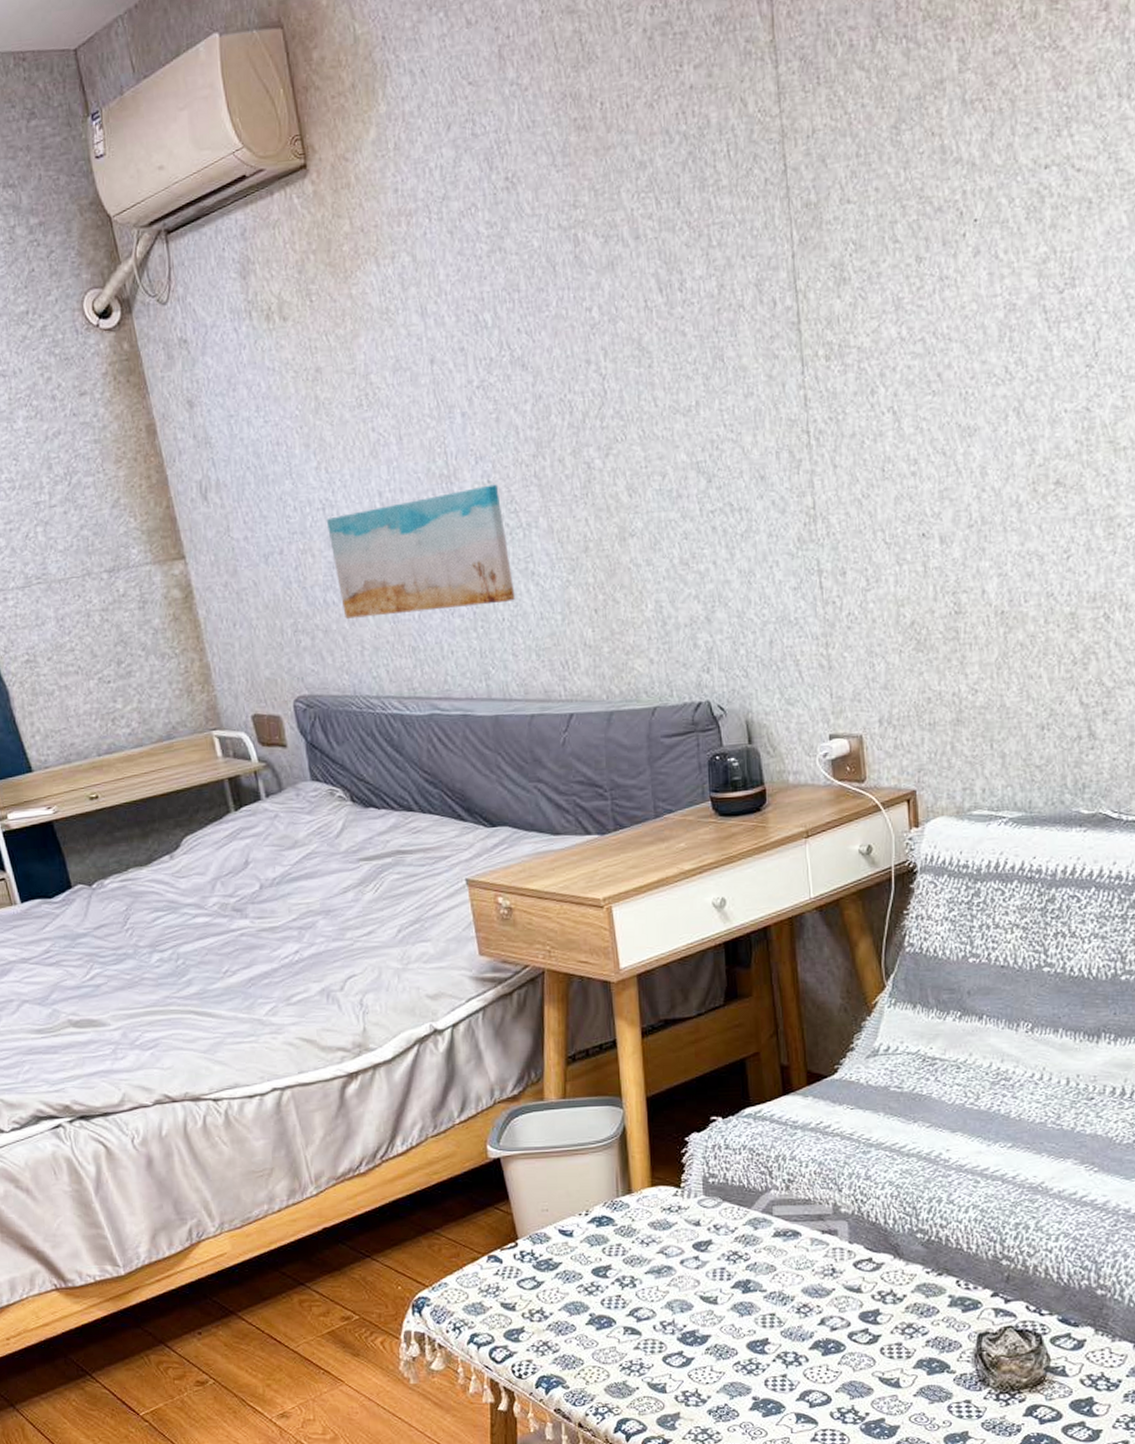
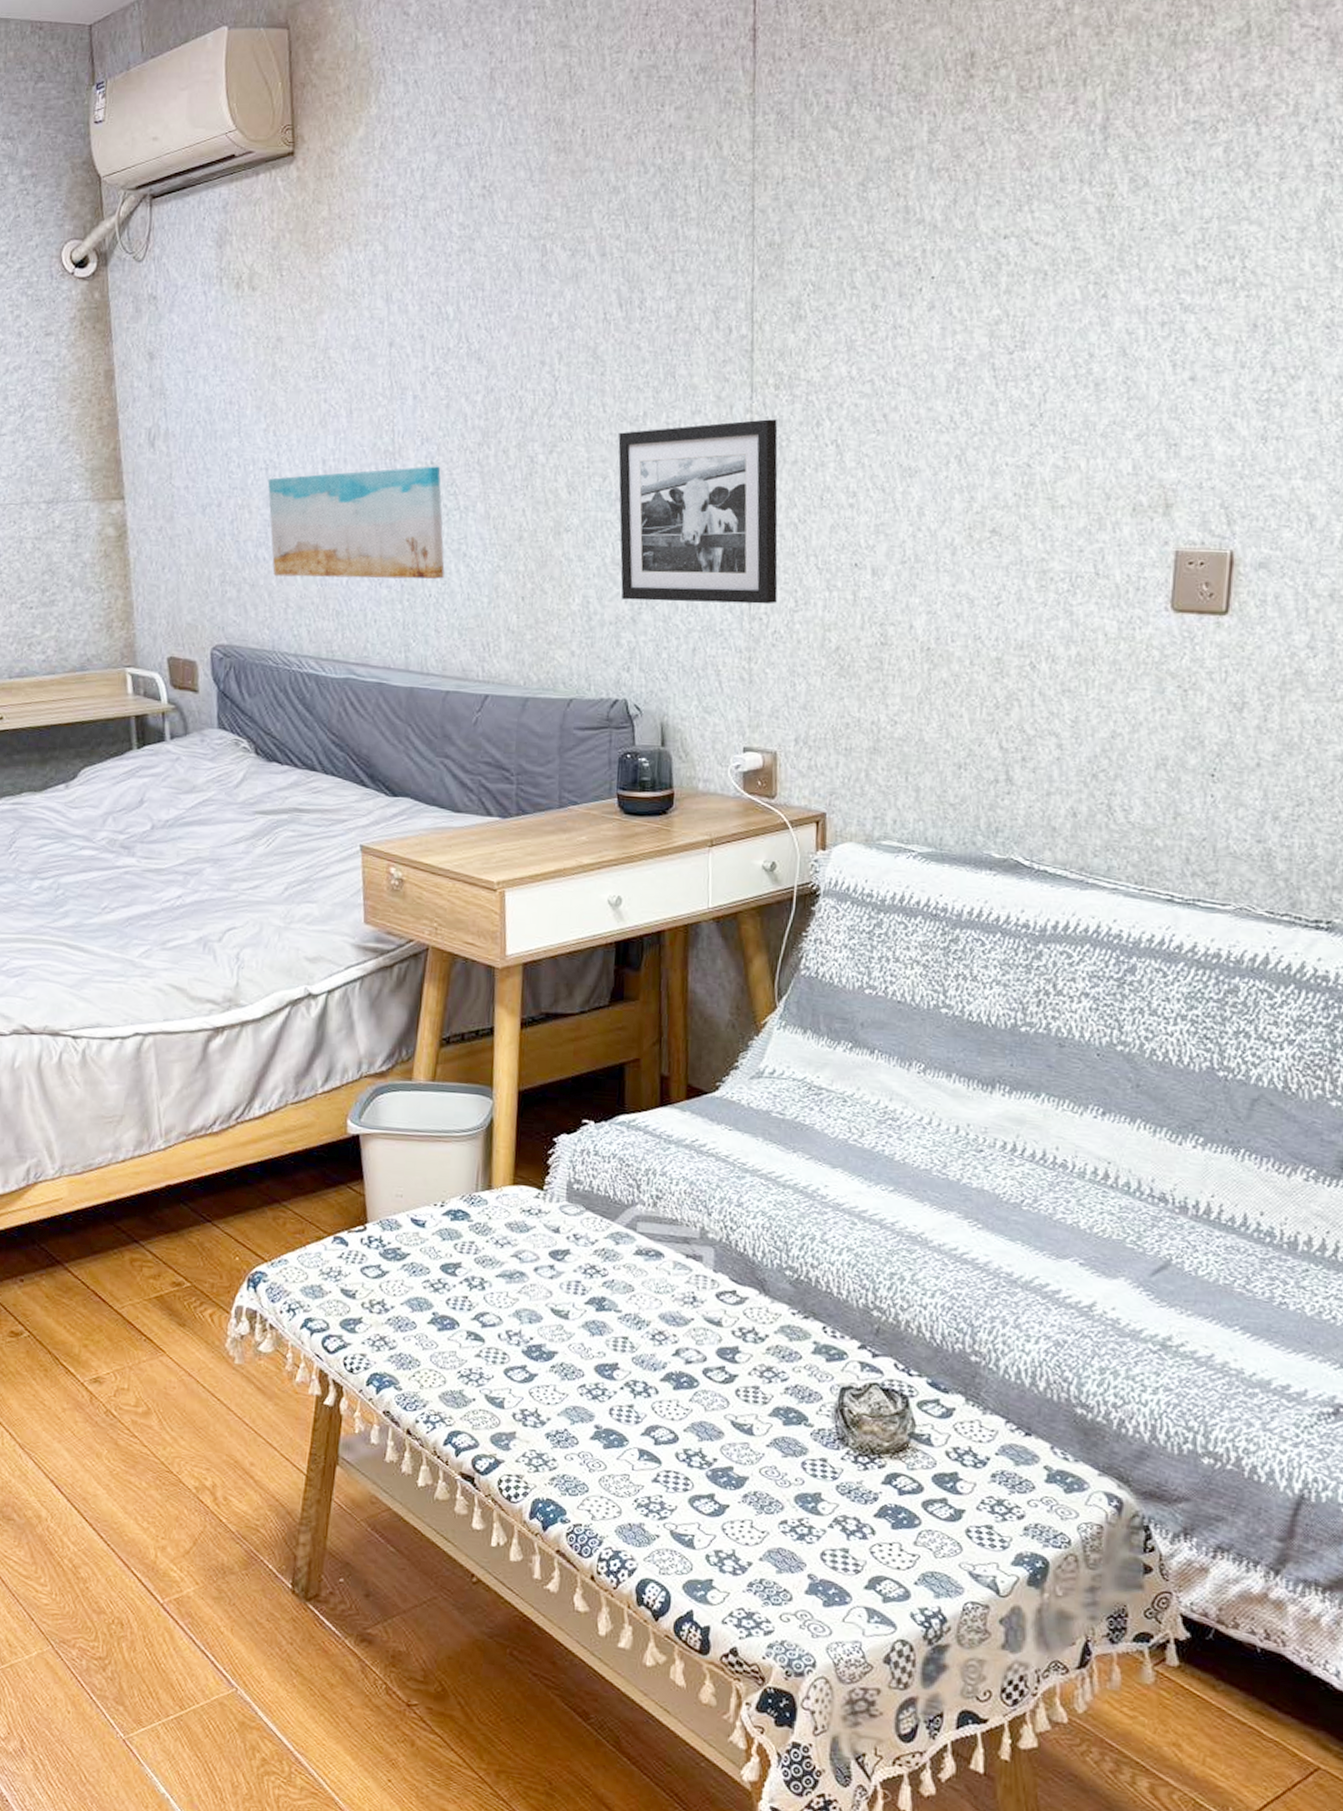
picture frame: none [673,392,848,600] -> present [618,419,778,604]

